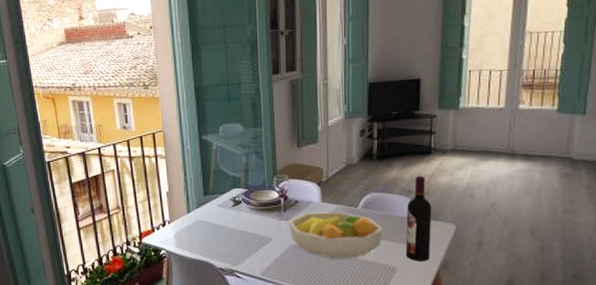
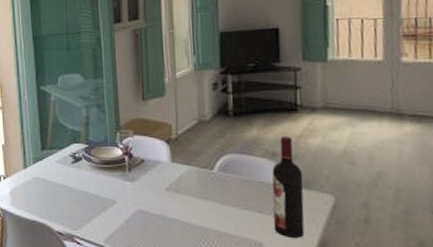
fruit bowl: present [288,211,383,259] -> none [133,173,245,230]

